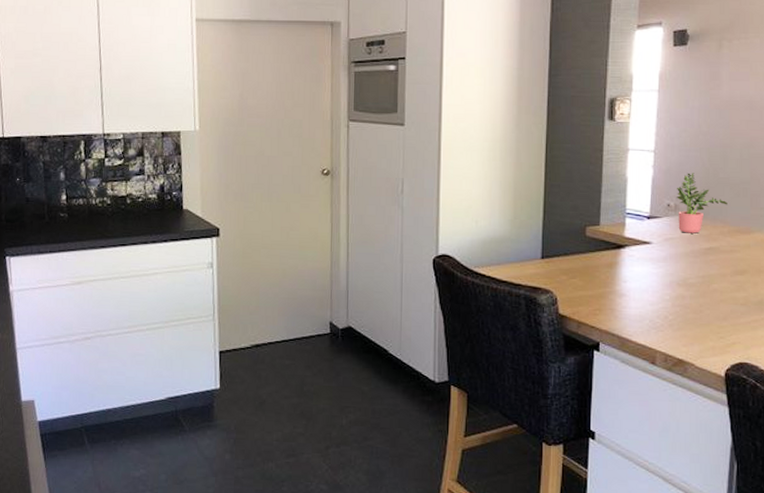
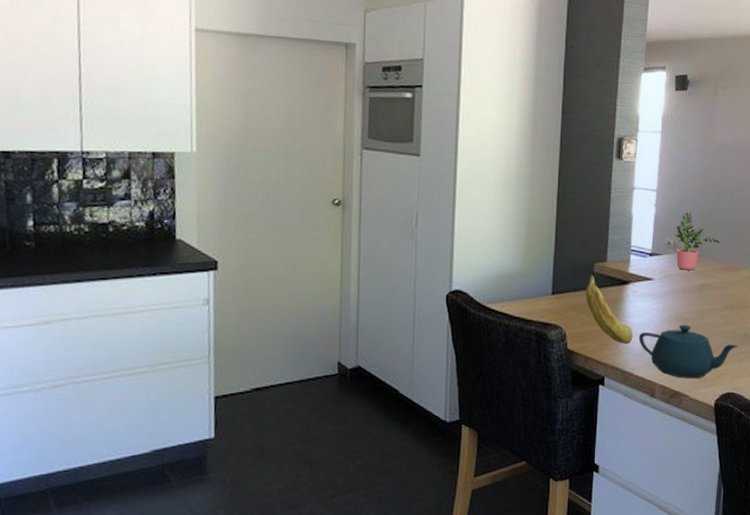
banana: none [577,240,630,309] -> present [585,276,633,344]
teapot: none [636,290,752,347] -> present [638,324,738,379]

